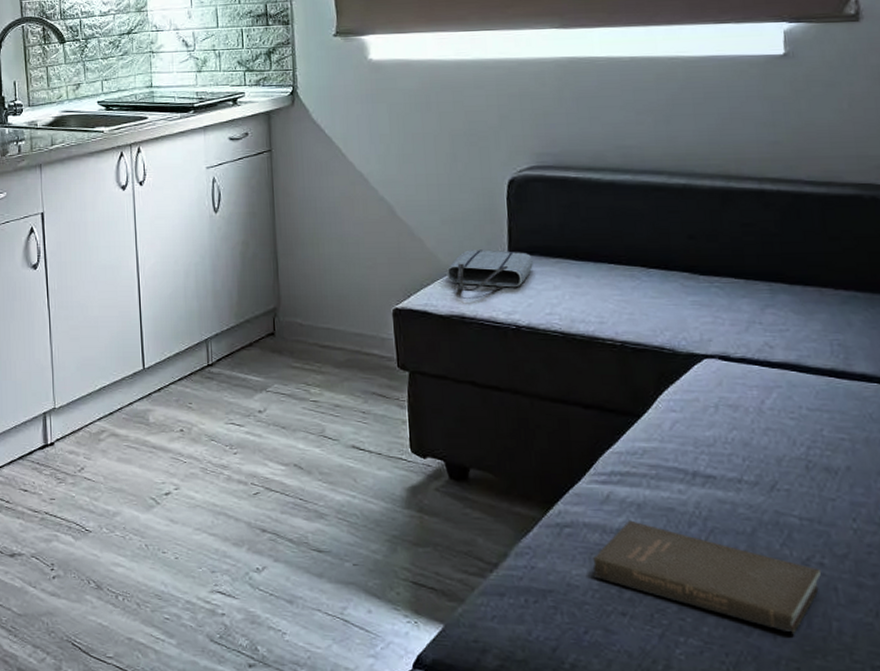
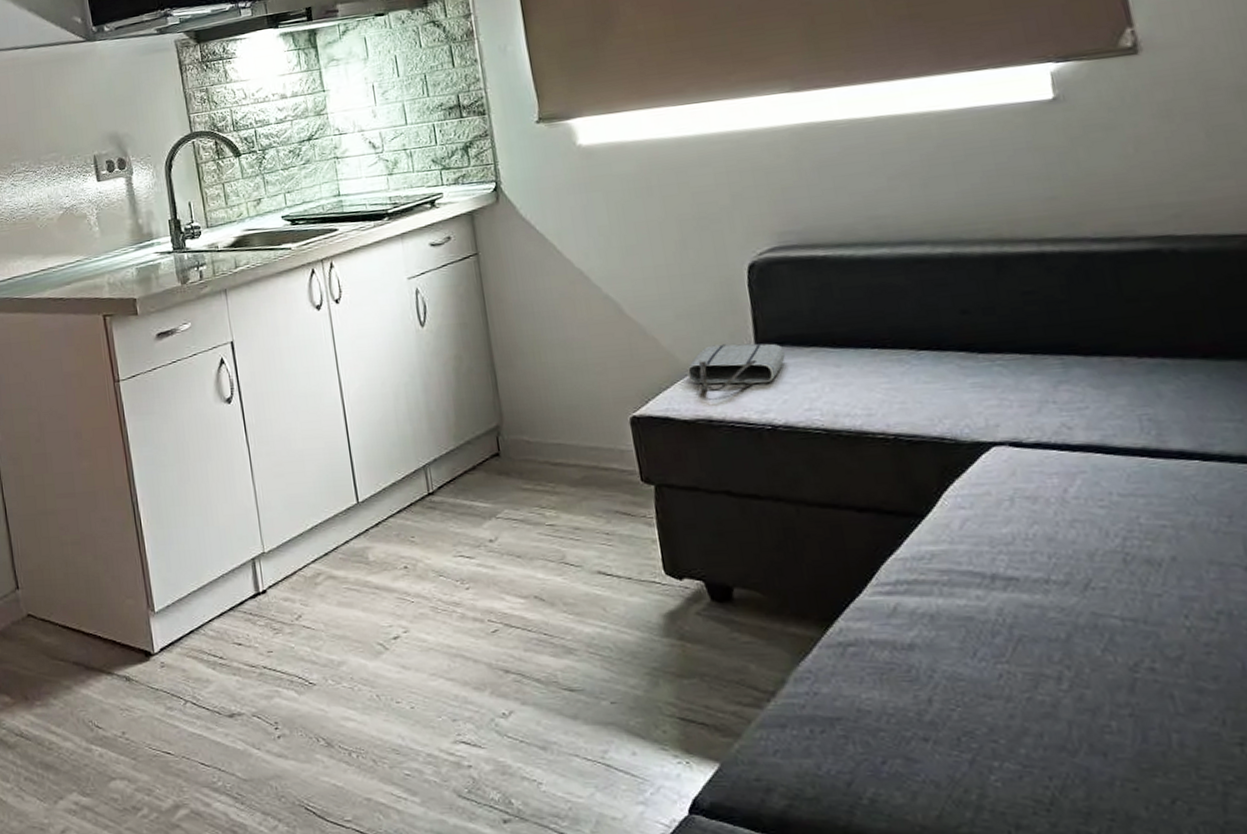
book: present [593,520,822,635] -> none [884,633,1154,751]

